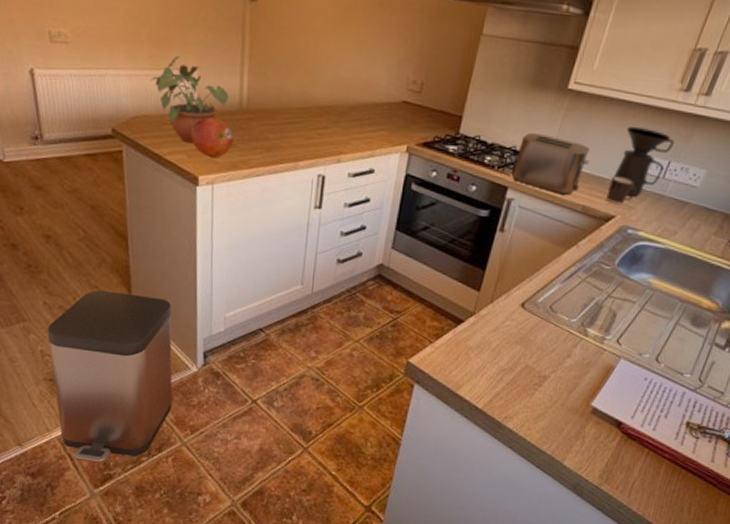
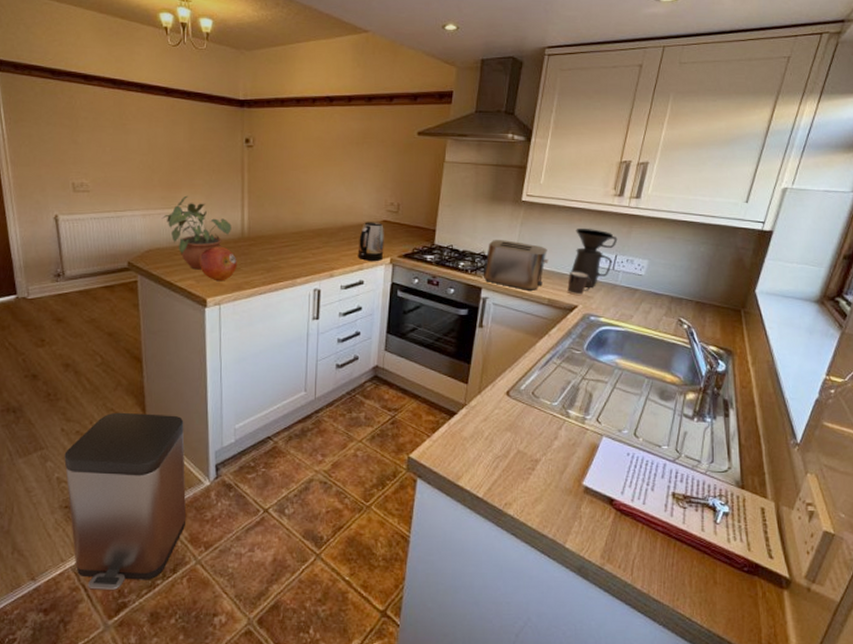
kettle: none [370,100,403,148] -> present [357,221,384,261]

